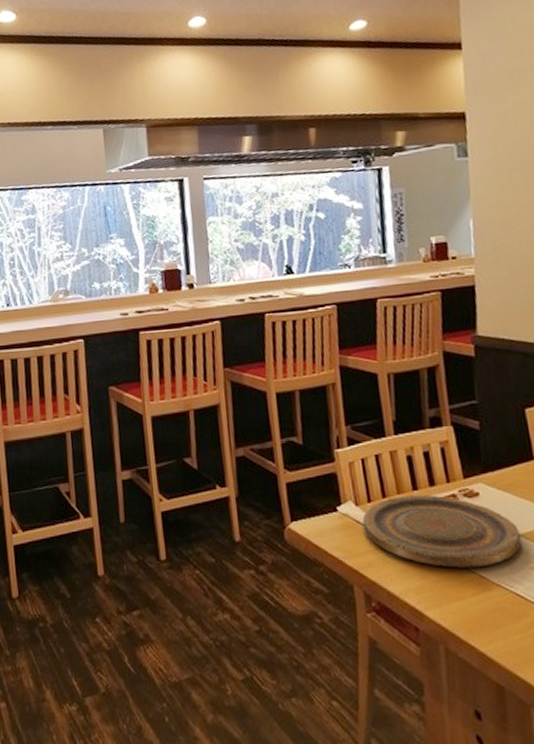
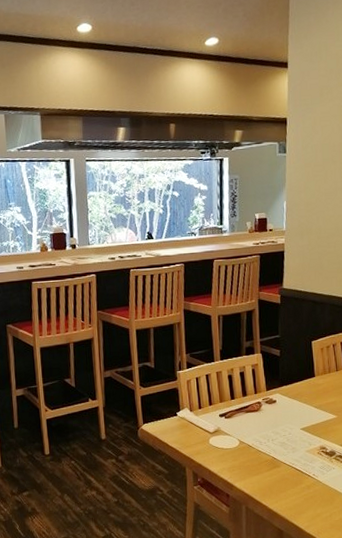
plate: present [362,495,521,568] -> none [194,402,302,453]

